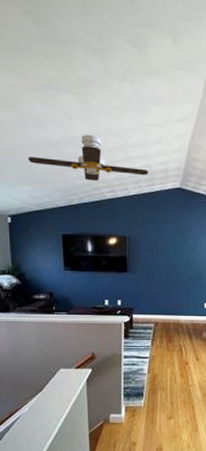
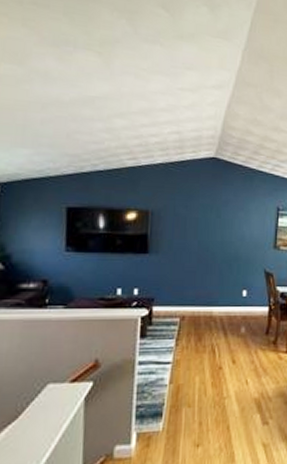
ceiling fan: present [27,134,149,181] -> none [30,95,179,147]

